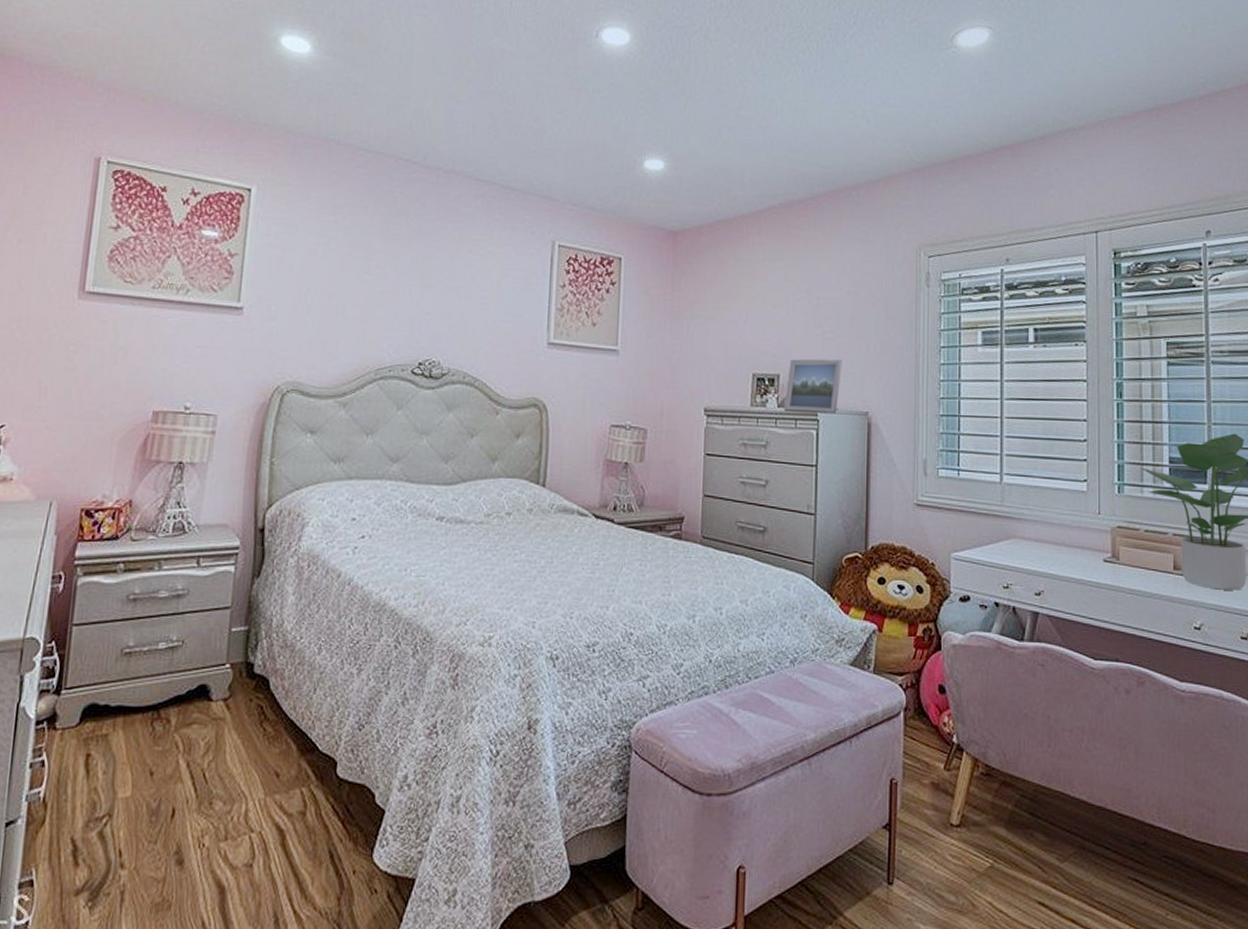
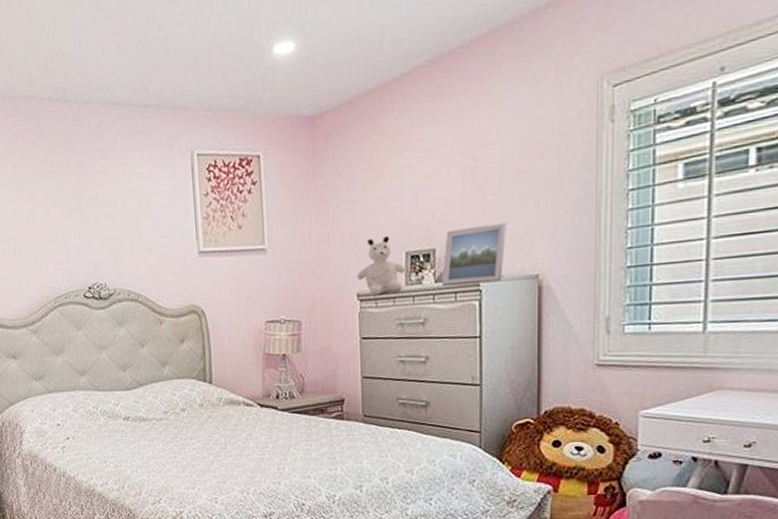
stuffed animal: none [705,355,752,413] -> present [357,235,406,296]

